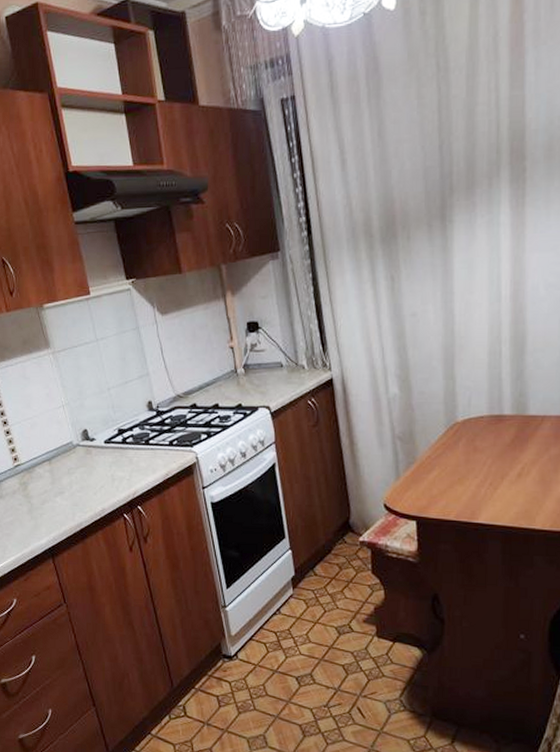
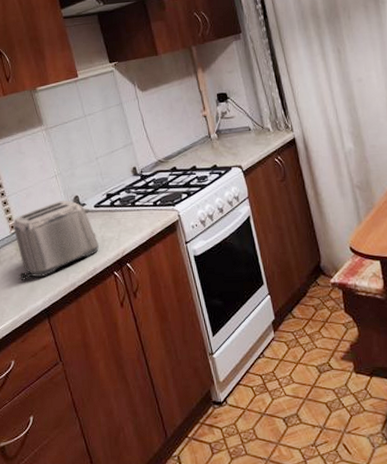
toaster: none [17,434,108,518] -> present [13,200,99,282]

